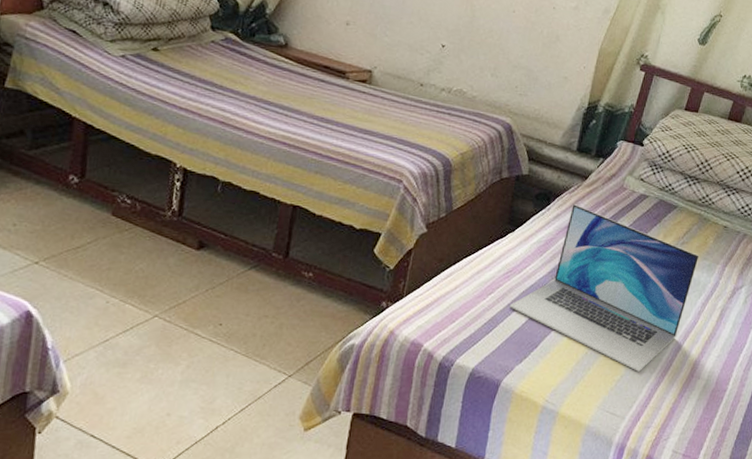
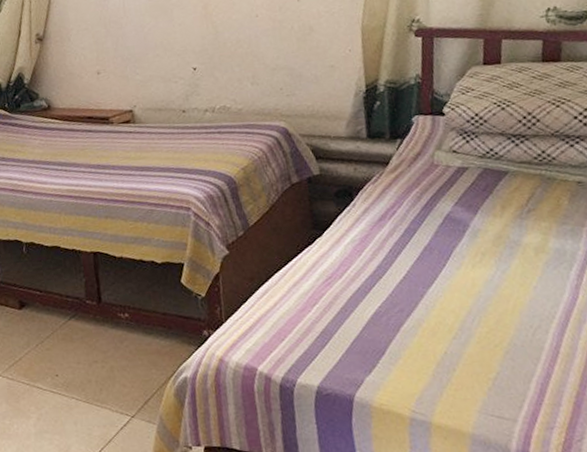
laptop: present [509,204,700,372] -> none [339,194,556,365]

